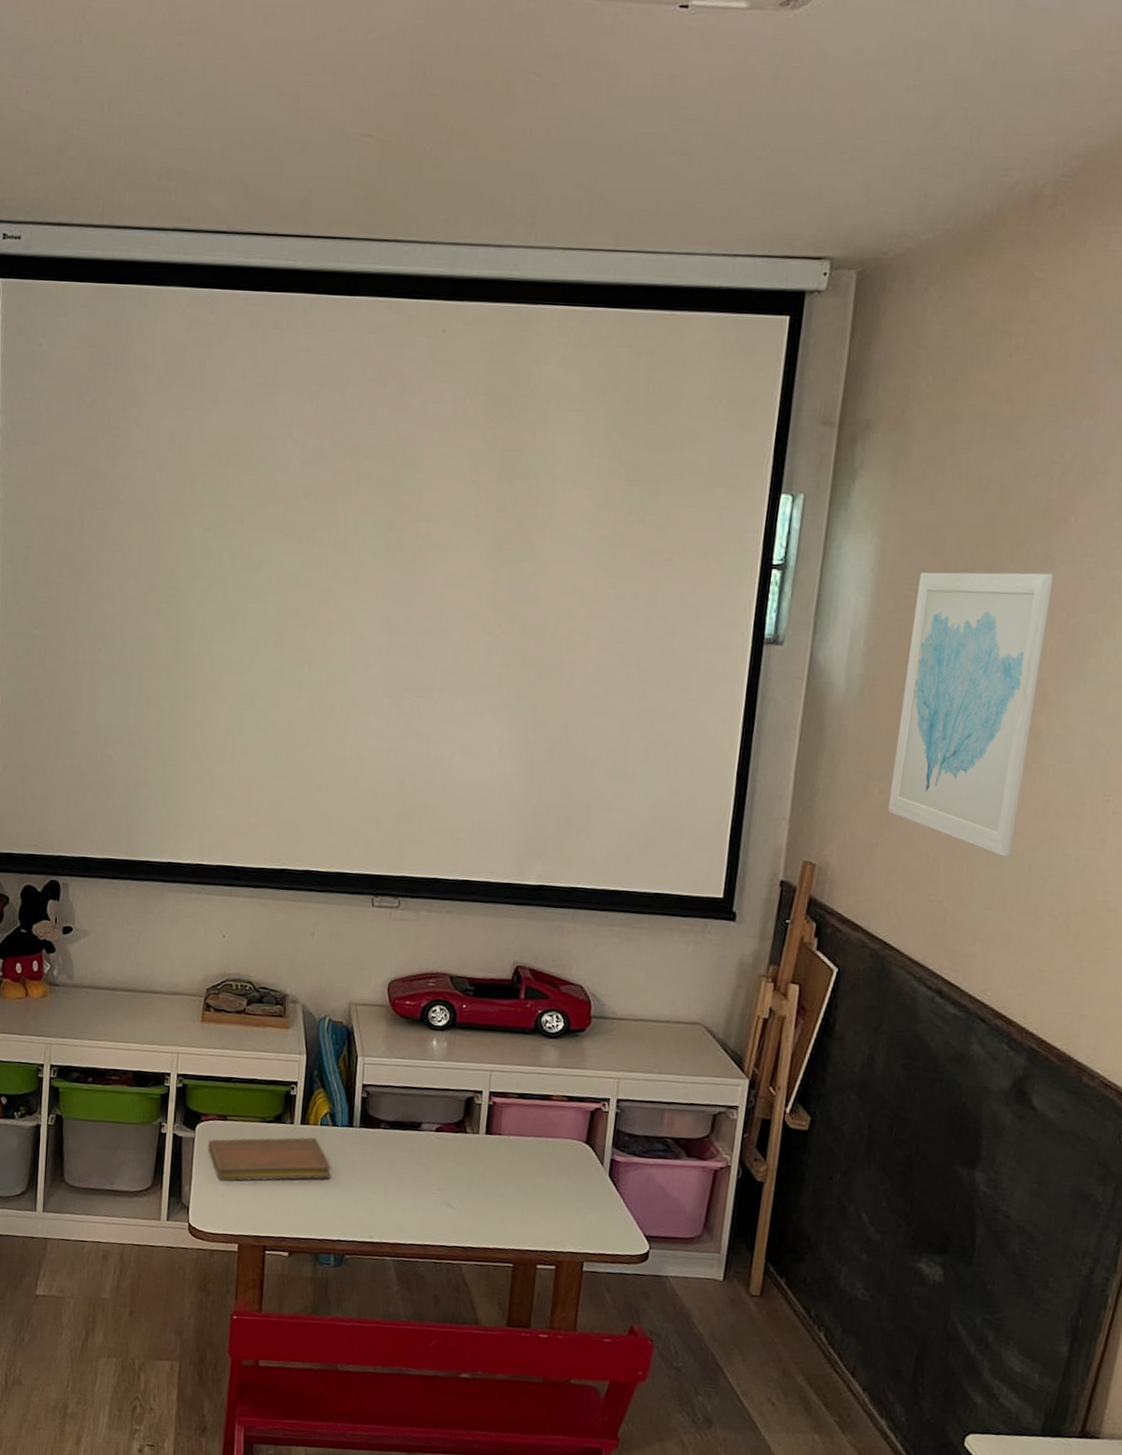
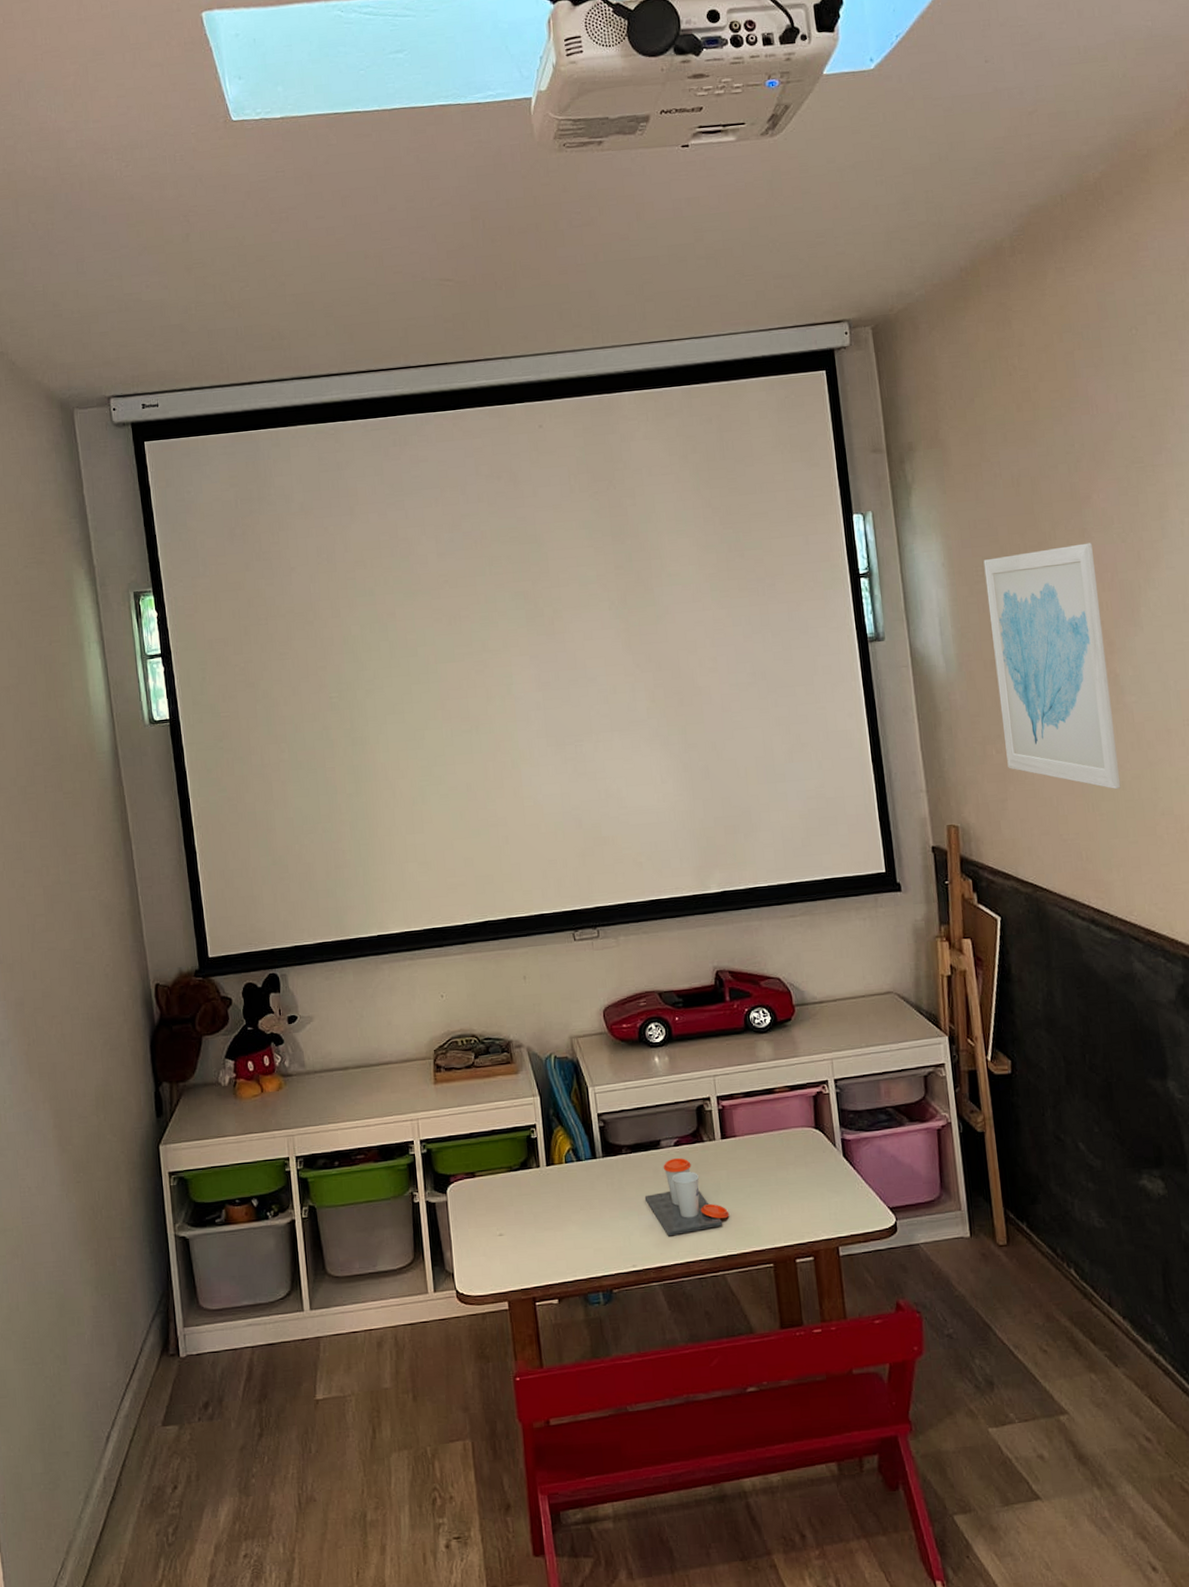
notebook: present [208,1137,332,1181] -> none [461,1176,585,1239]
cup: none [394,1143,478,1218] -> present [644,1158,730,1237]

